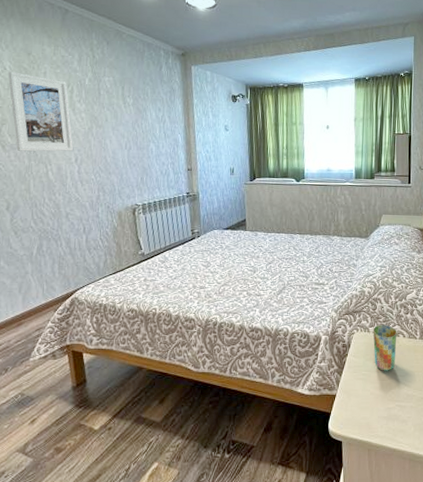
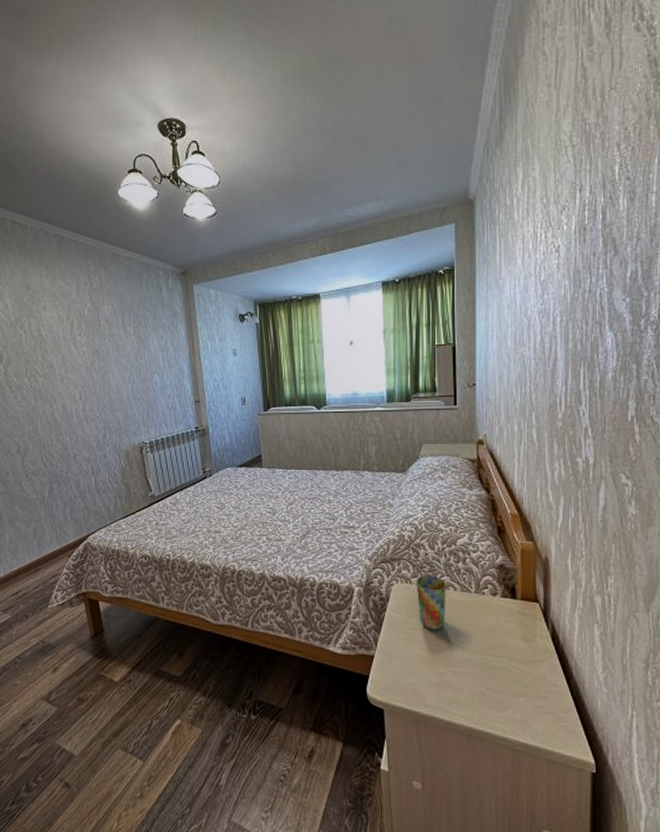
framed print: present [8,71,73,152] -> none [10,308,76,391]

